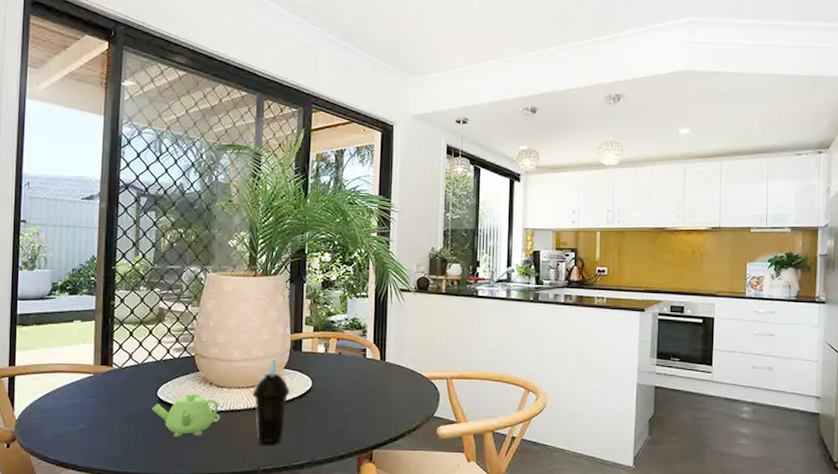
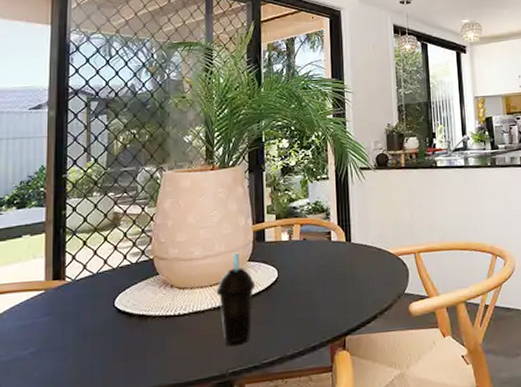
teapot: present [151,393,220,437] -> none [109,298,183,348]

